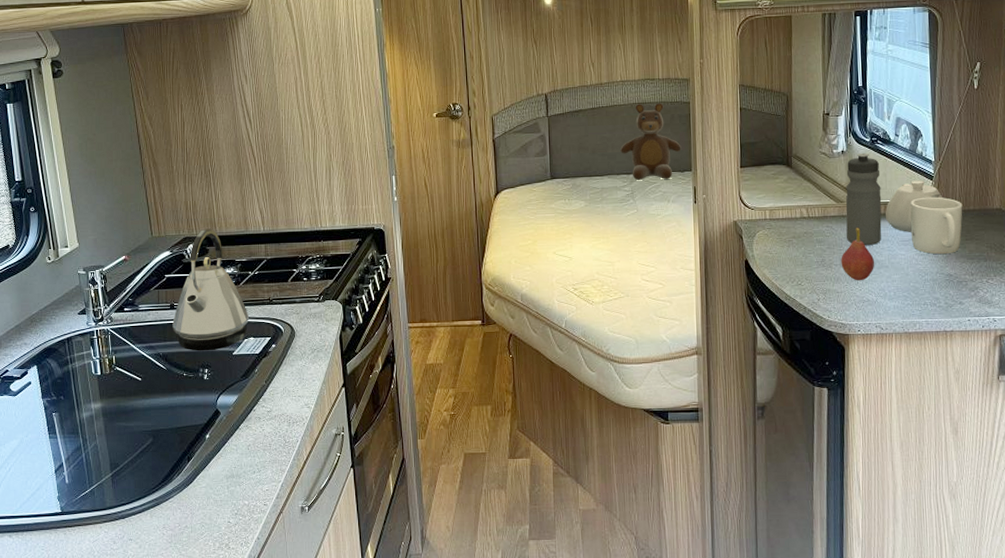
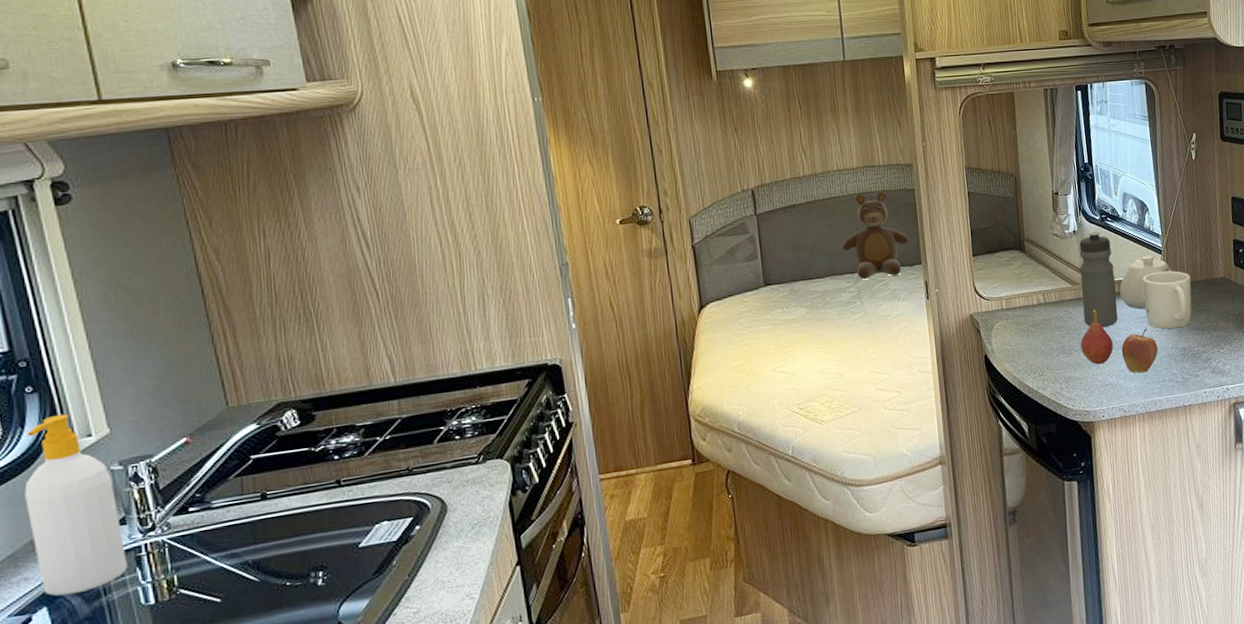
soap bottle: none [27,229,85,360] -> present [24,414,128,596]
kettle: present [172,228,250,351] -> none [265,387,381,551]
fruit: none [883,251,922,294] -> present [1121,328,1159,373]

